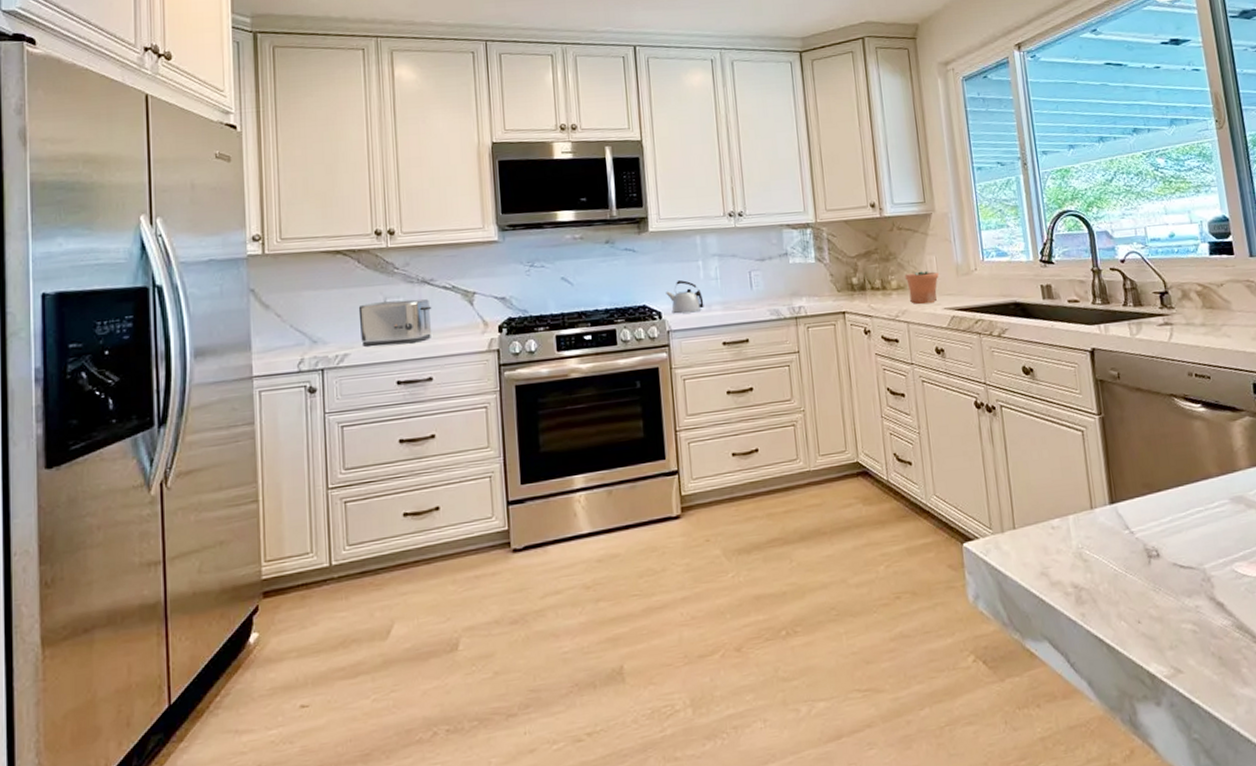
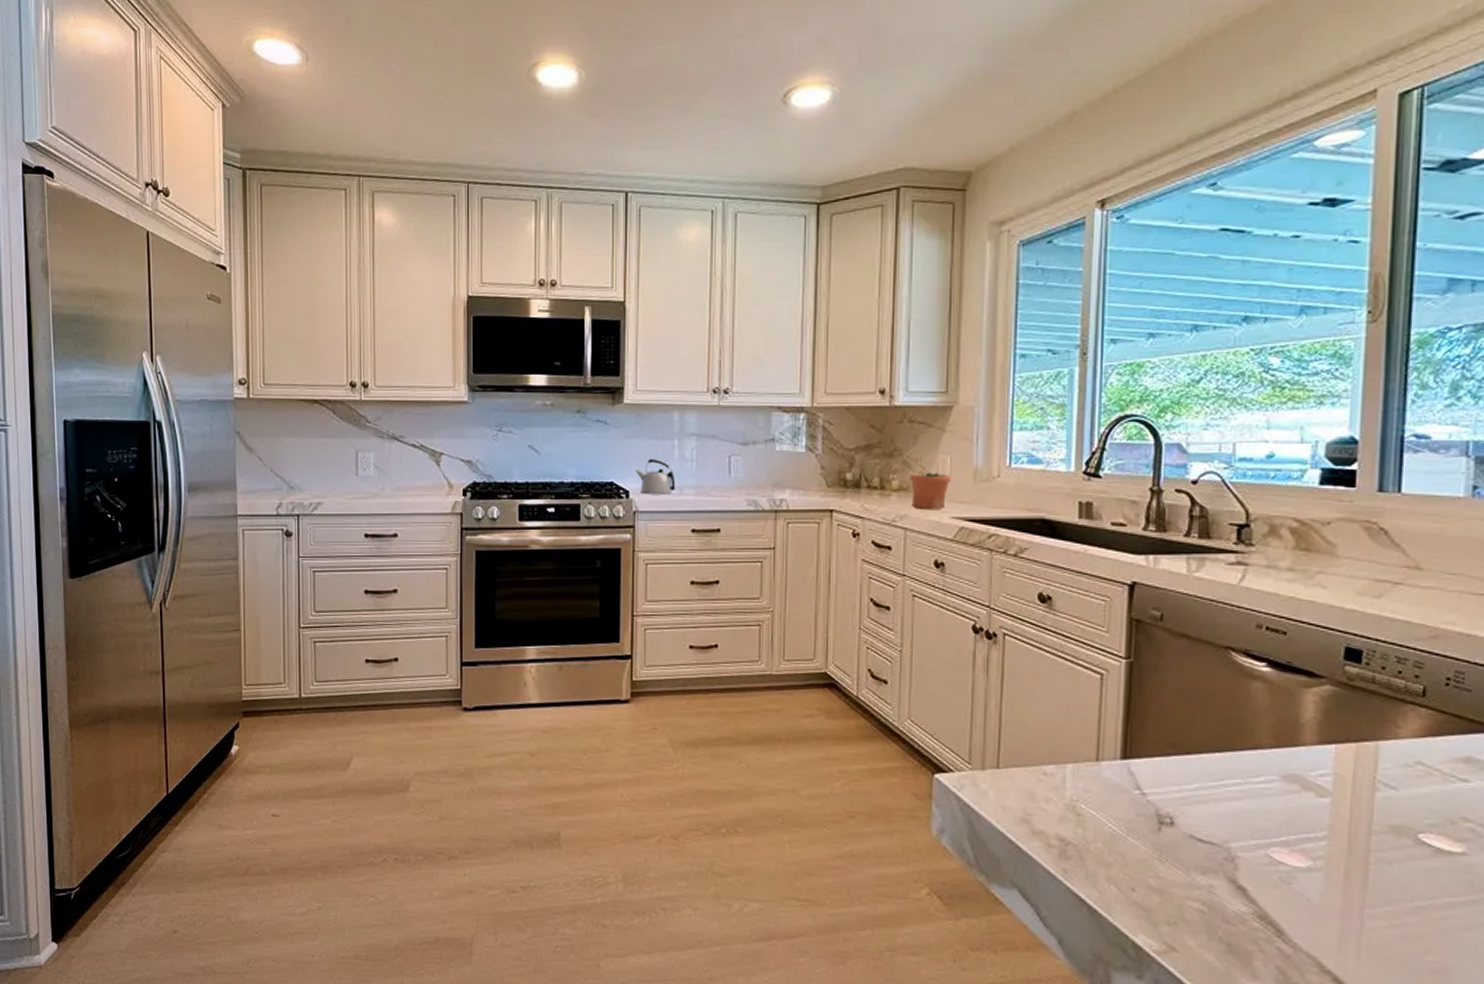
toaster: present [358,298,432,348] -> none [332,454,401,500]

